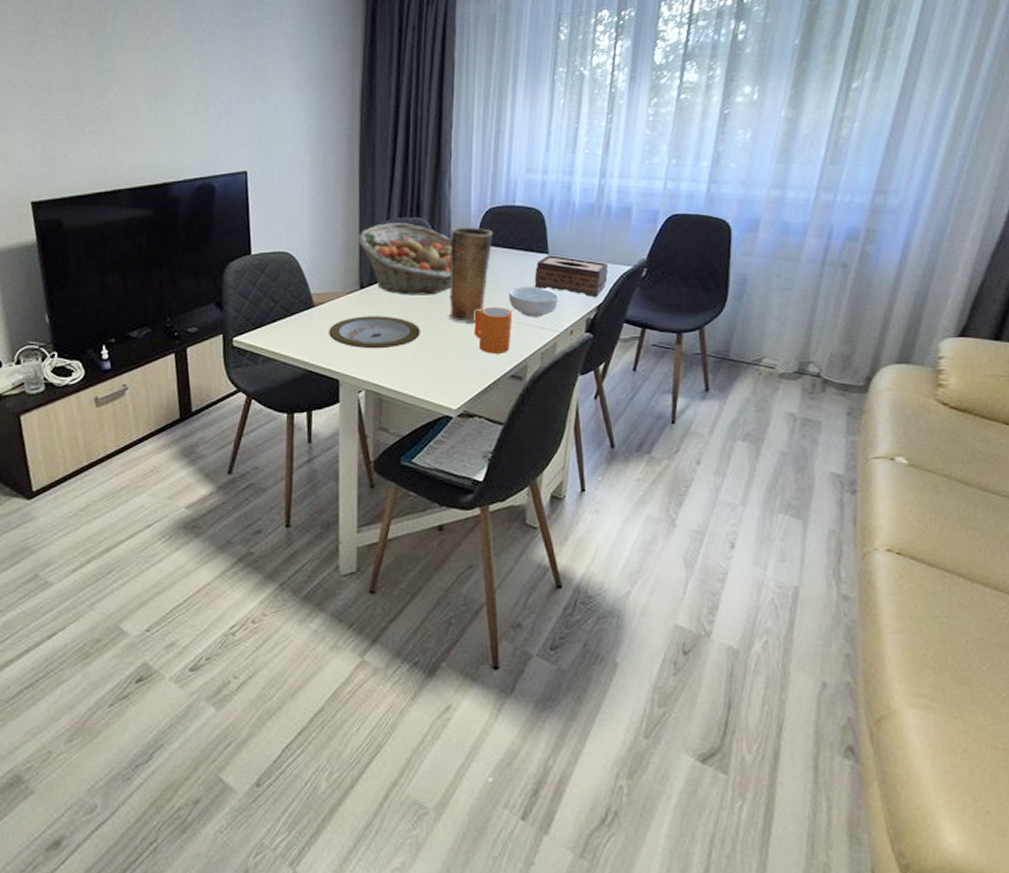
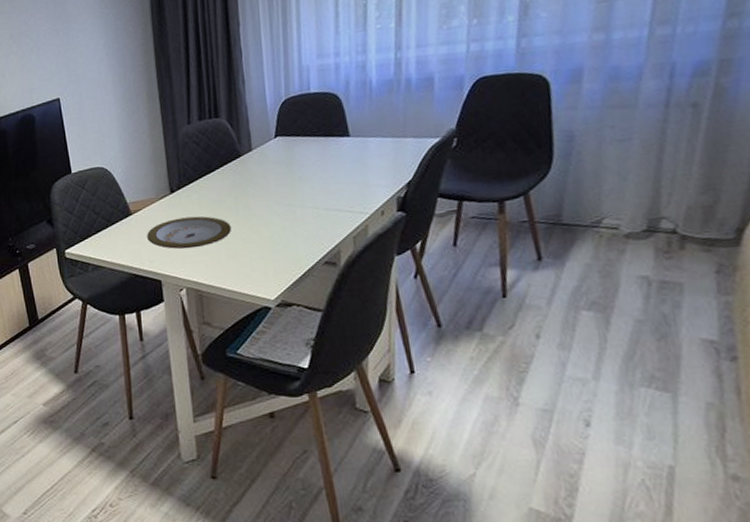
fruit basket: present [358,223,451,295] -> none [163,125,256,195]
vase: present [449,227,494,324] -> none [249,120,292,215]
mug: present [474,307,513,354] -> none [282,195,321,243]
cereal bowl: present [508,287,559,317] -> none [313,171,366,203]
tissue box: present [534,255,609,297] -> none [337,136,415,175]

